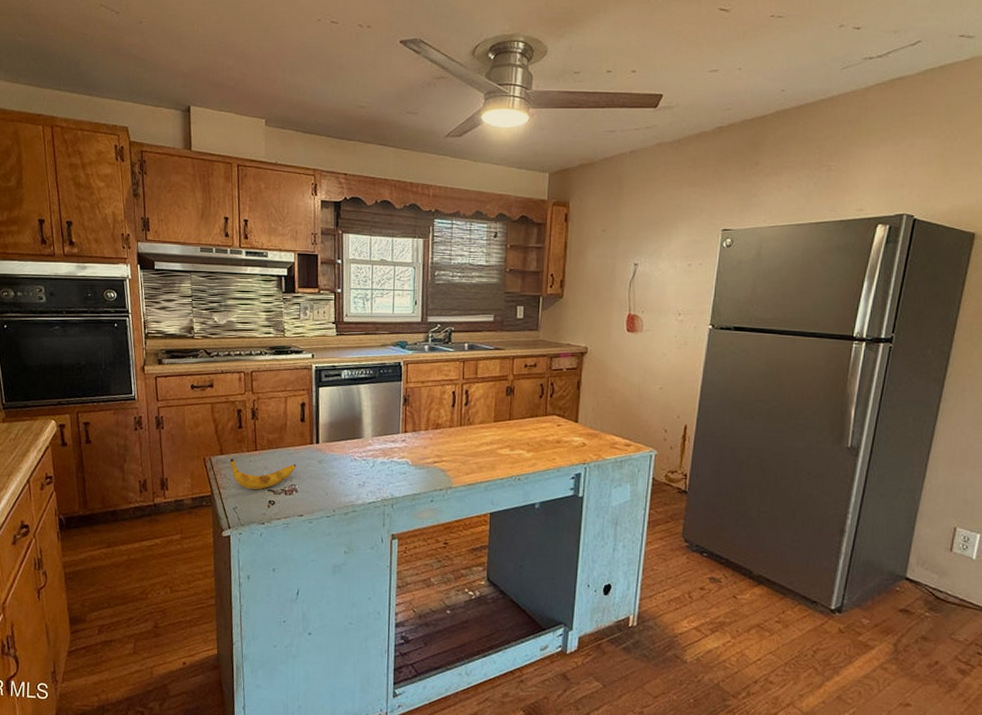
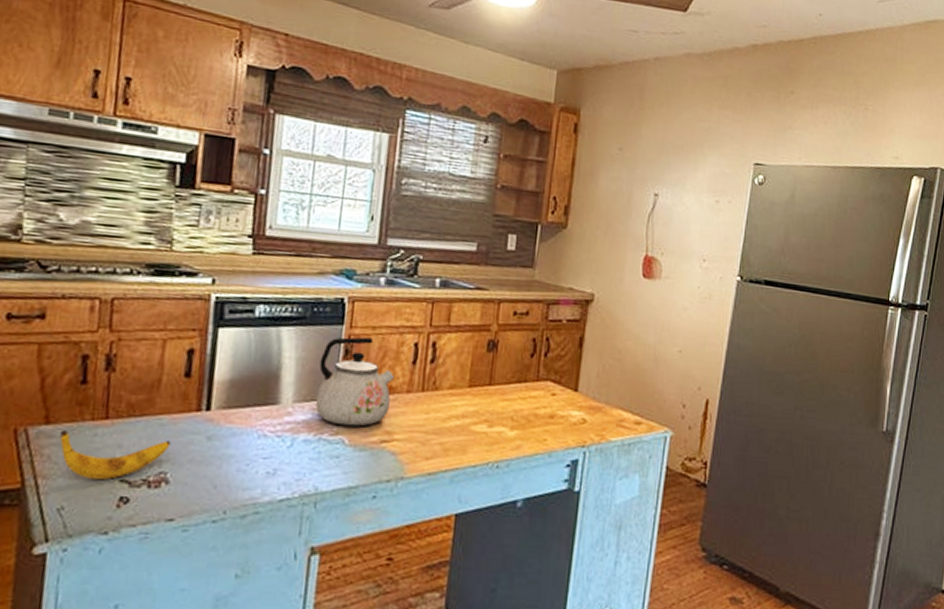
kettle: none [386,389,440,452] -> present [315,337,394,427]

